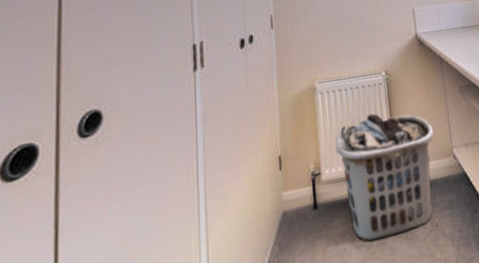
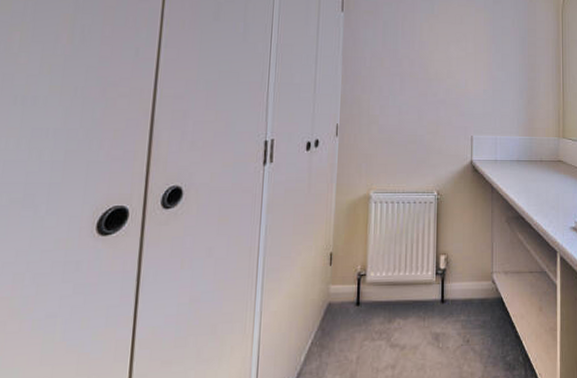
clothes hamper: present [334,113,435,241] -> none [382,228,477,343]

